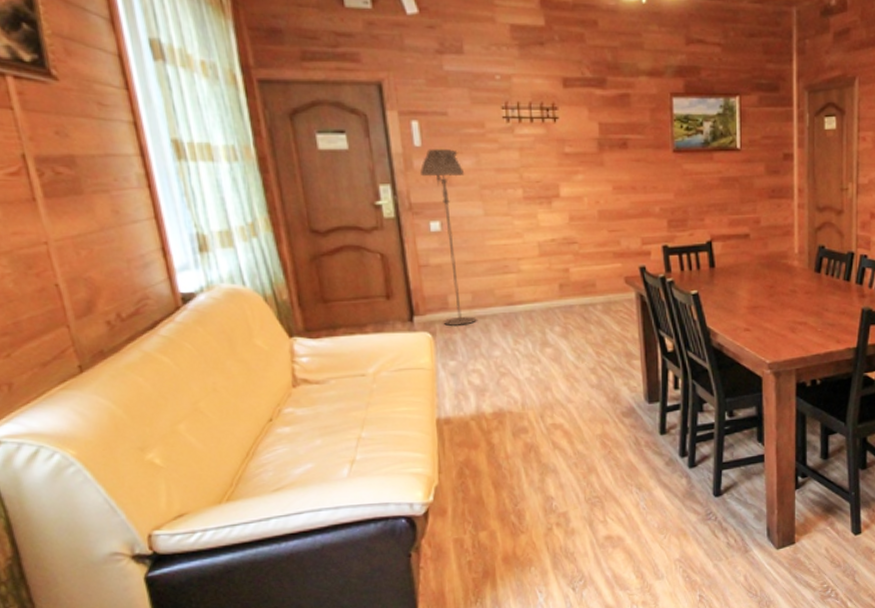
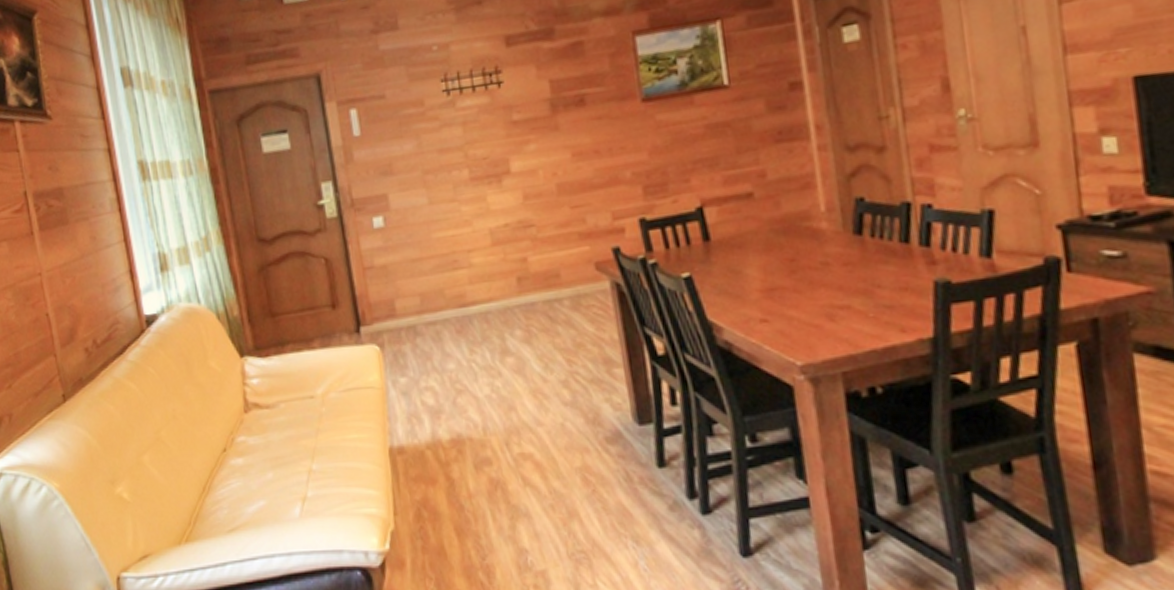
floor lamp: present [419,149,477,327] -> none [359,134,427,337]

